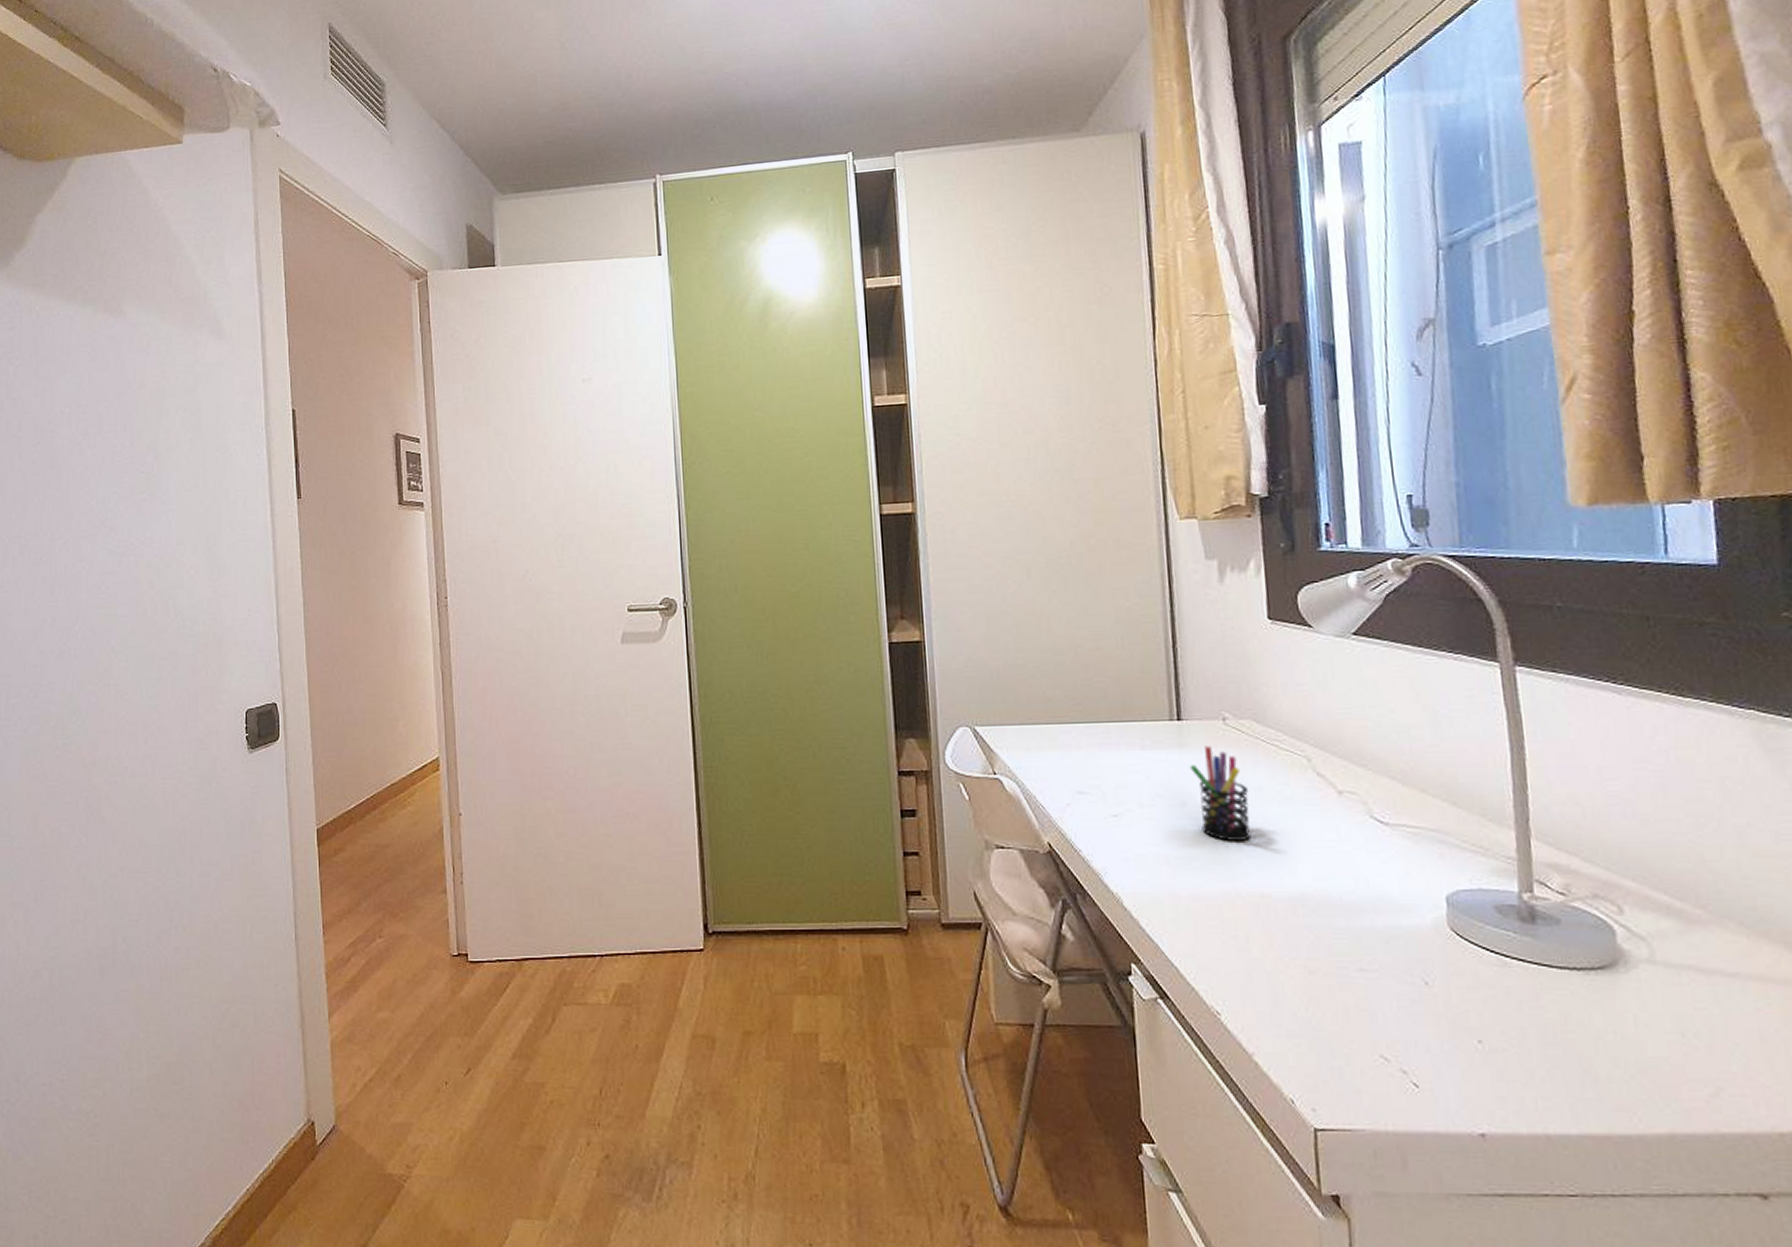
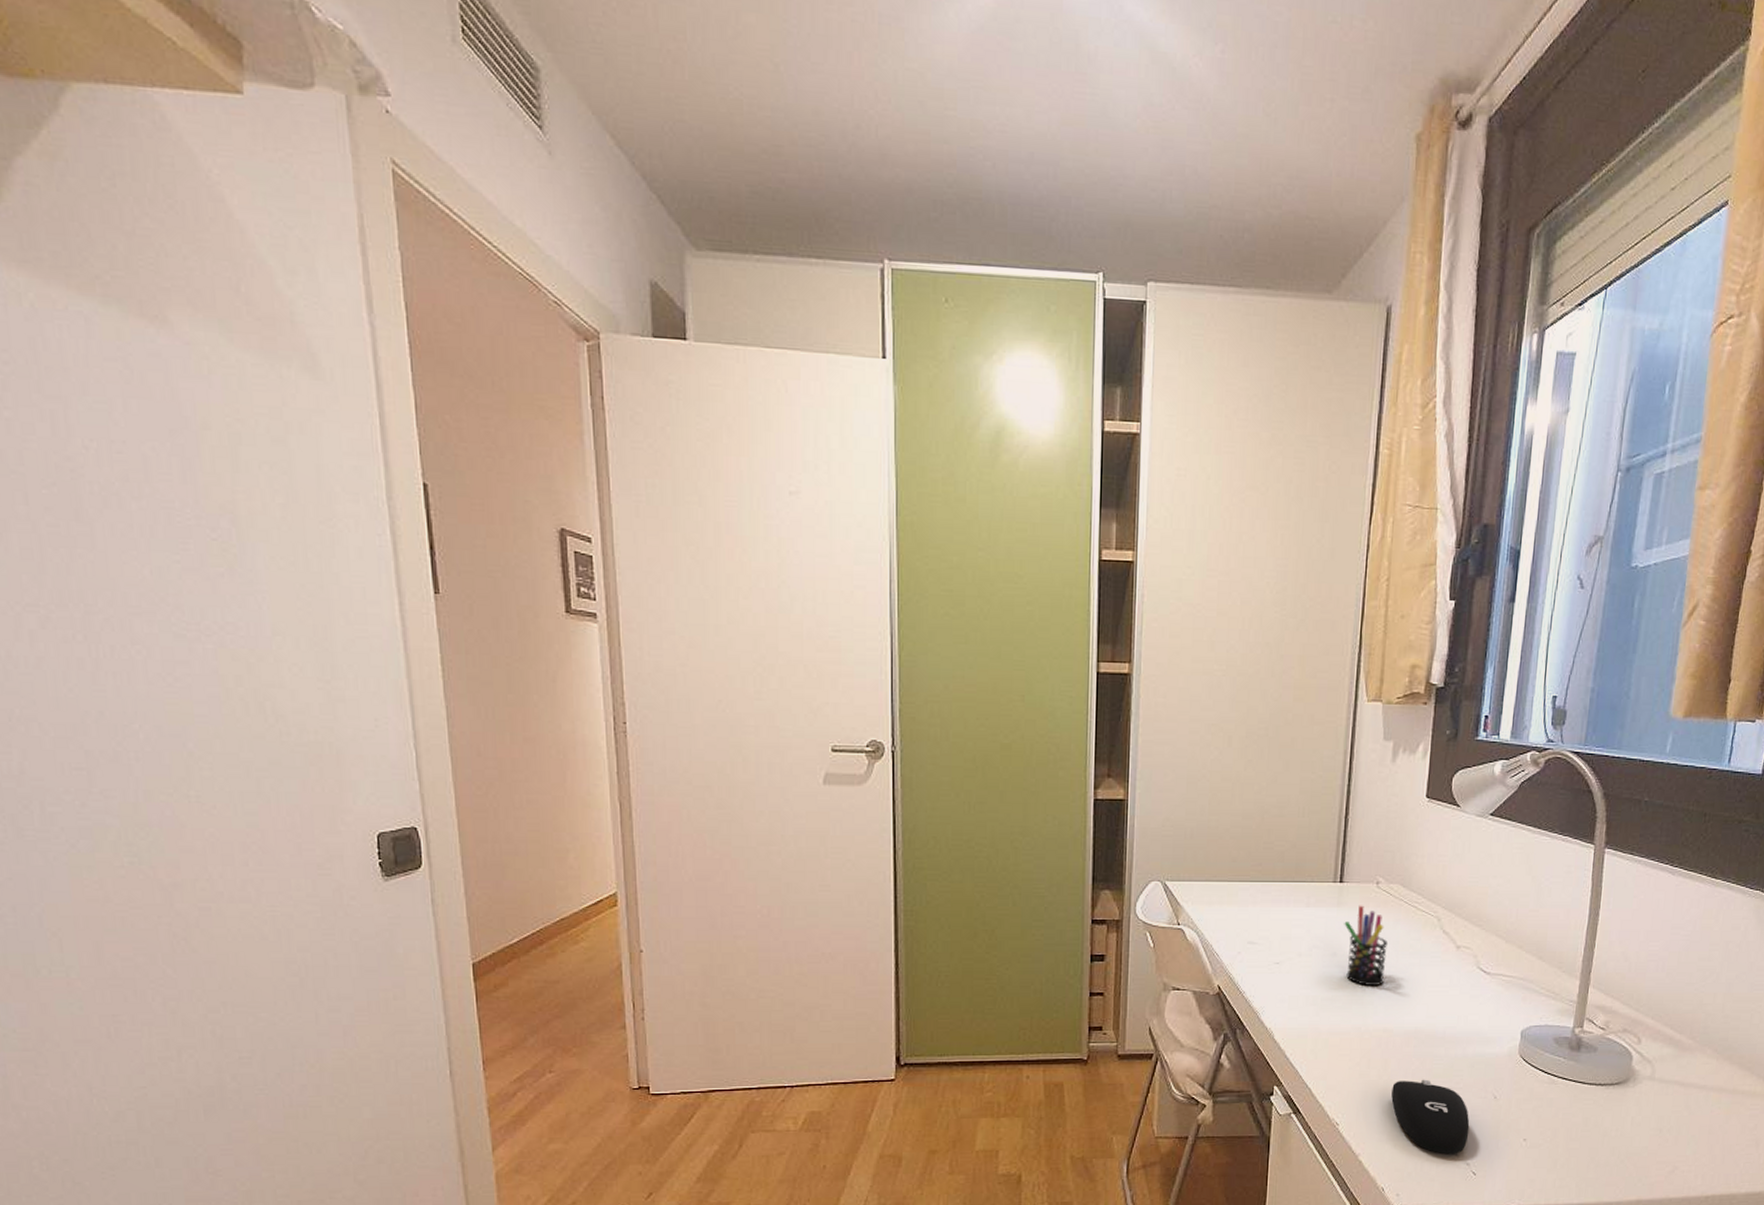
computer mouse: none [1283,958,1399,1058] -> present [1391,1079,1470,1155]

